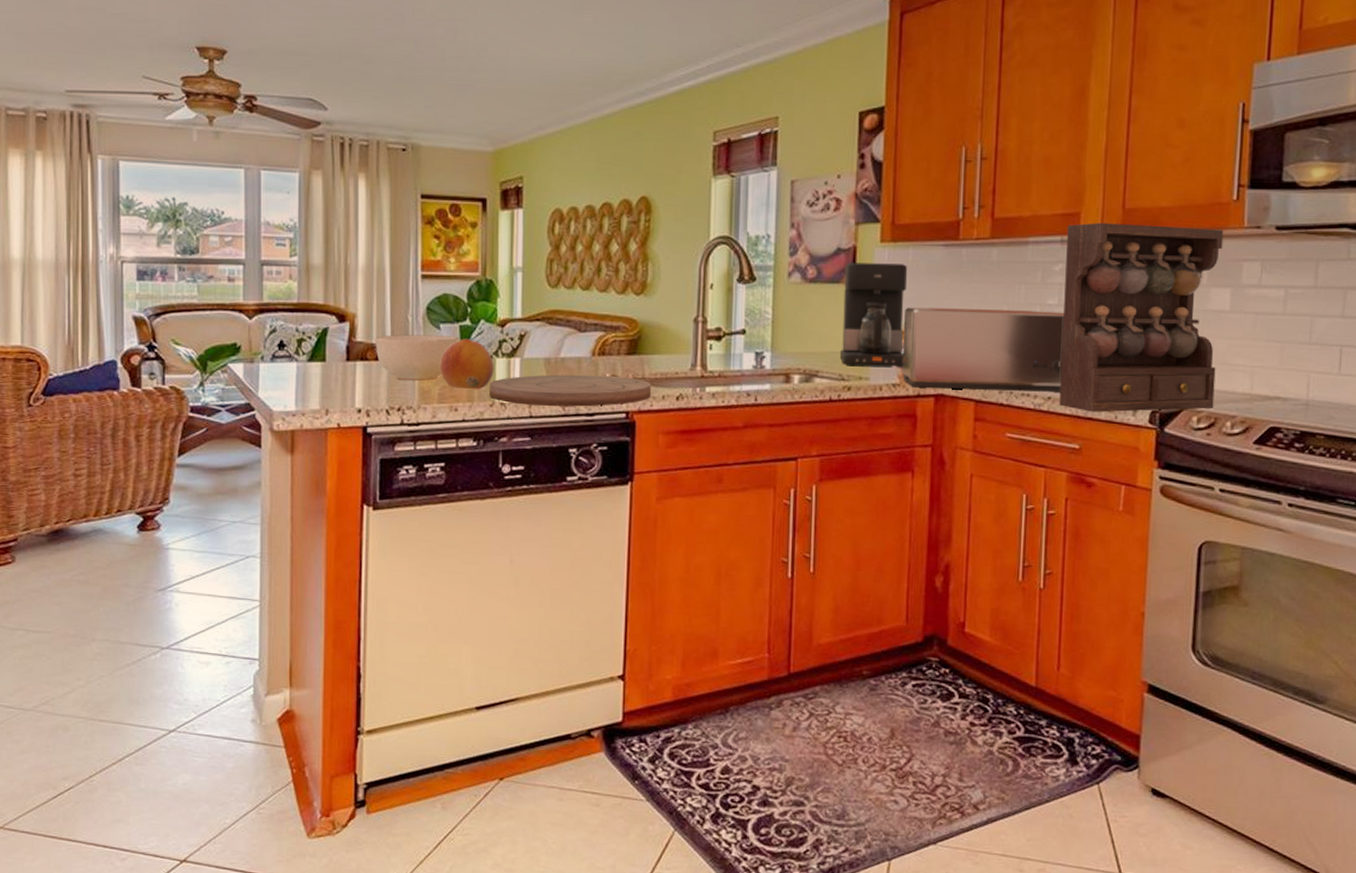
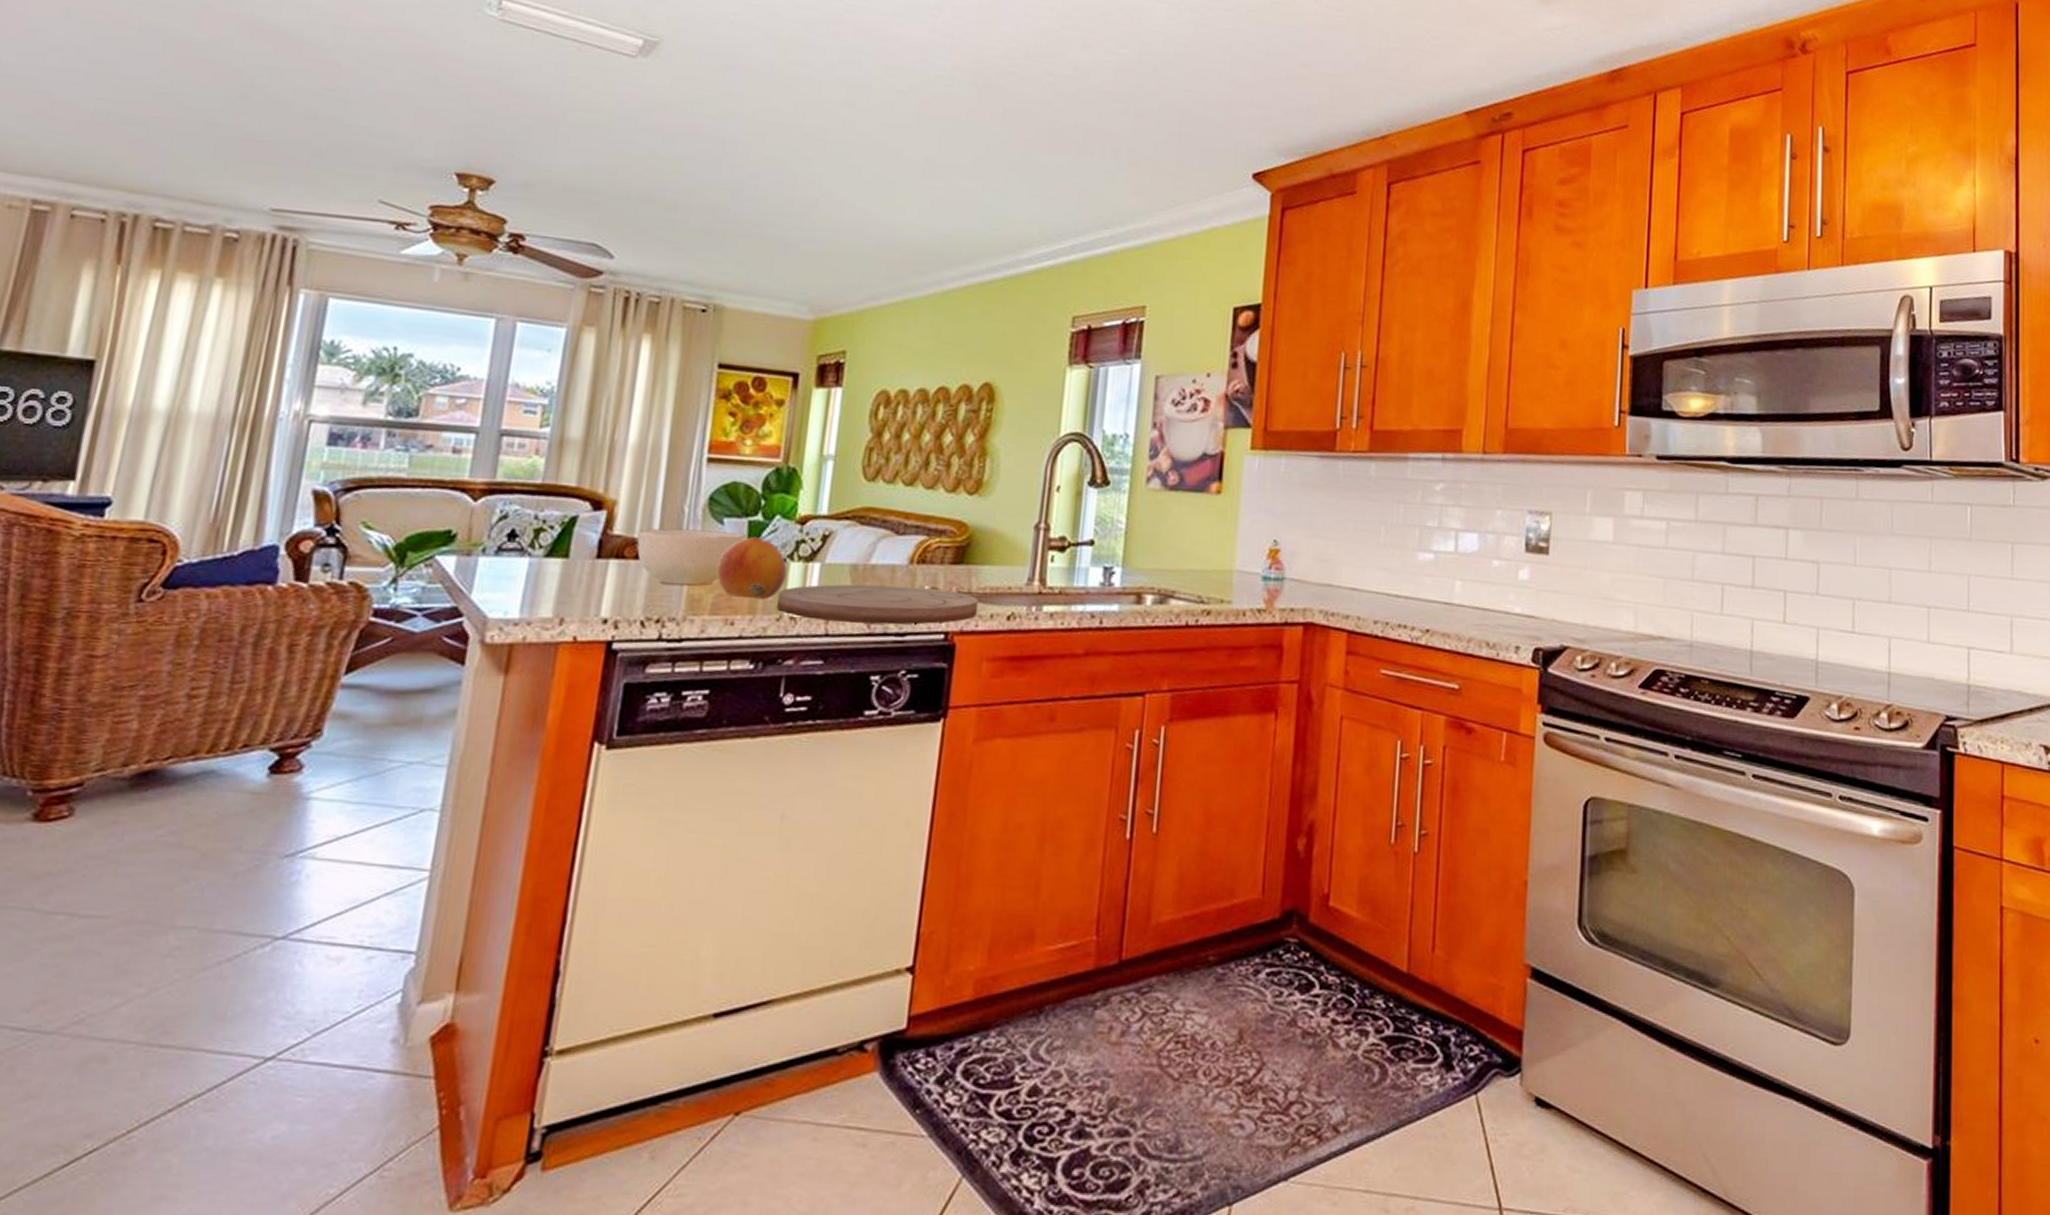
coffee maker: present [839,262,908,368] -> none [1199,470,1280,591]
toaster: present [902,307,1065,394] -> none [1269,523,1445,626]
spice rack: present [1059,222,1224,413] -> none [1438,441,1606,649]

